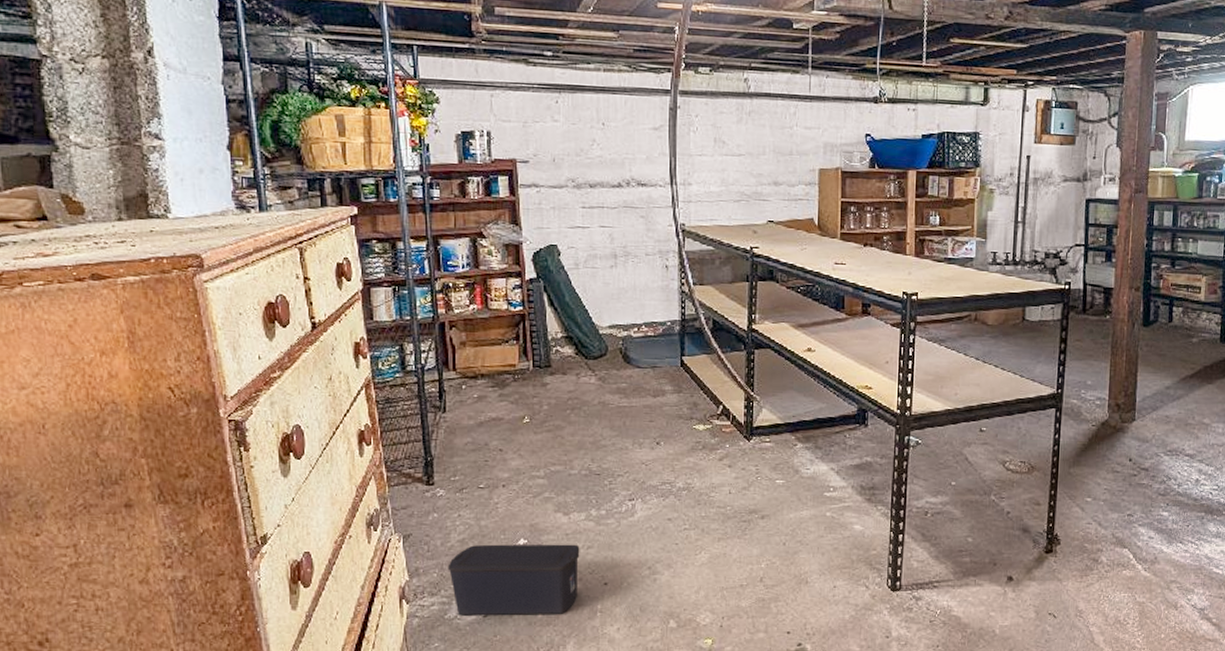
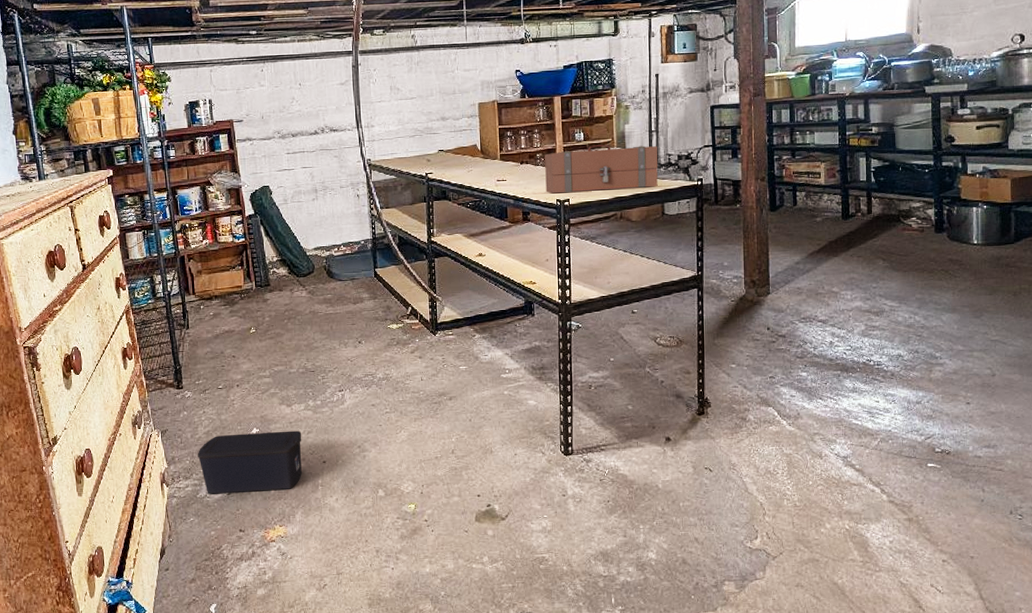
toolbox: none [891,232,1024,287] -> present [545,145,658,194]

